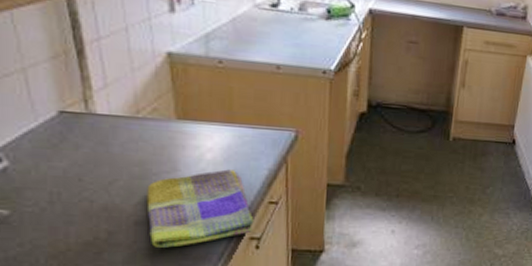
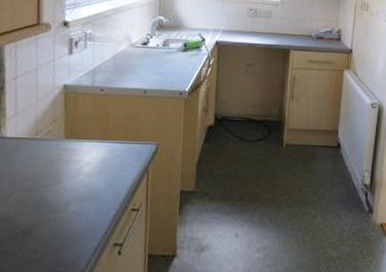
dish towel: present [146,169,254,248] -> none [32,180,119,255]

